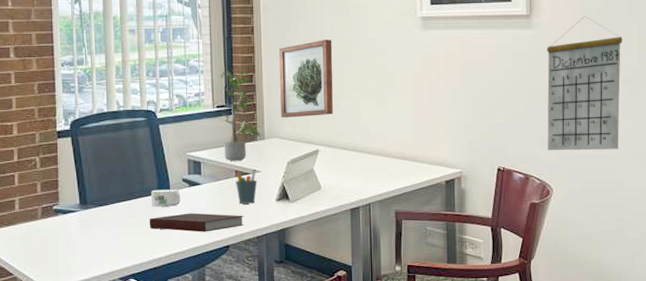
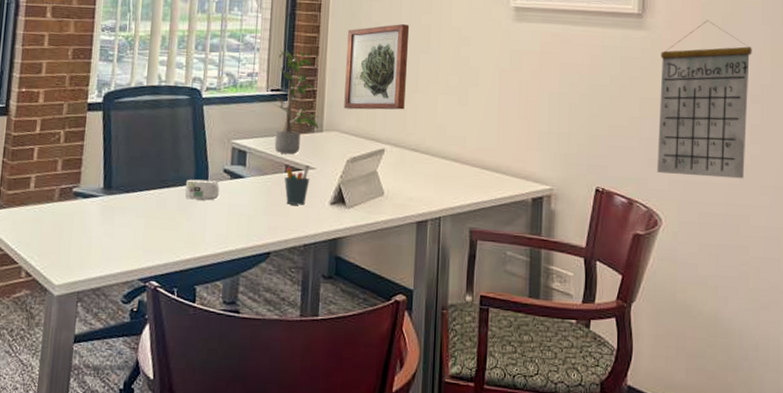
notebook: present [149,213,245,232] -> none [180,209,291,234]

